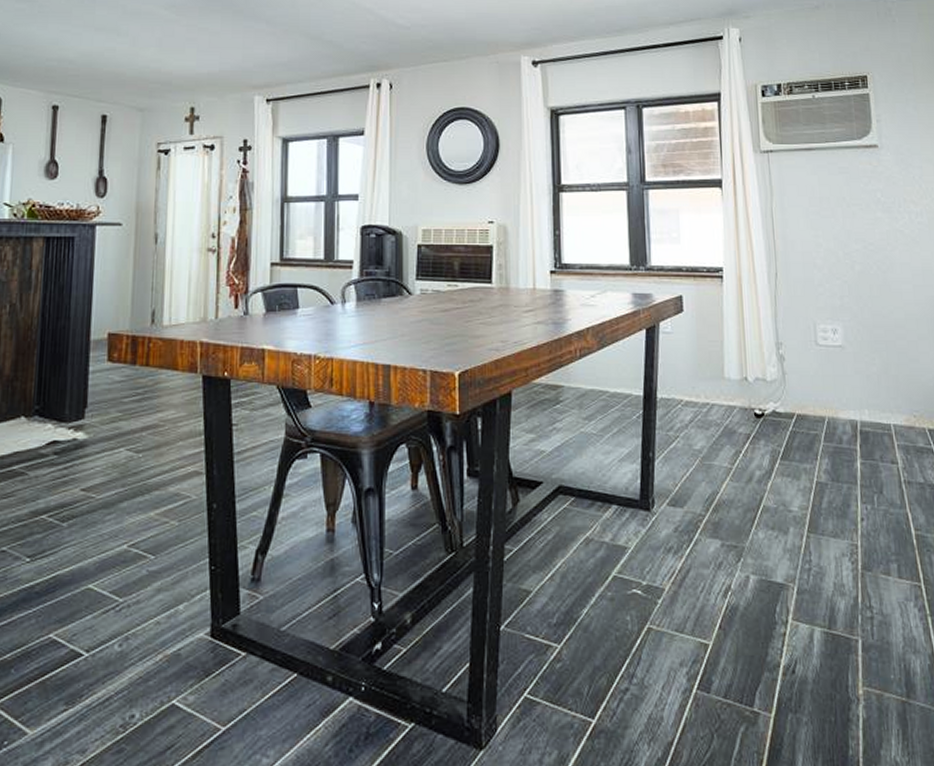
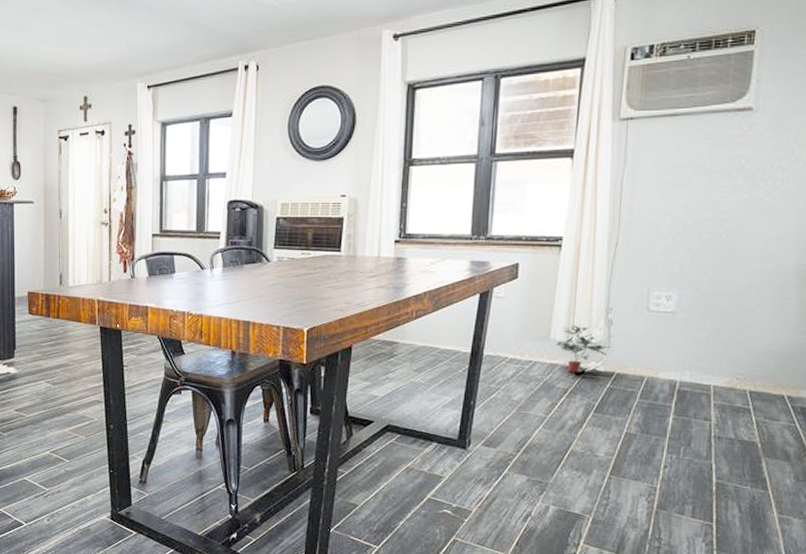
potted plant: none [731,362,788,416] -> present [556,325,612,373]

